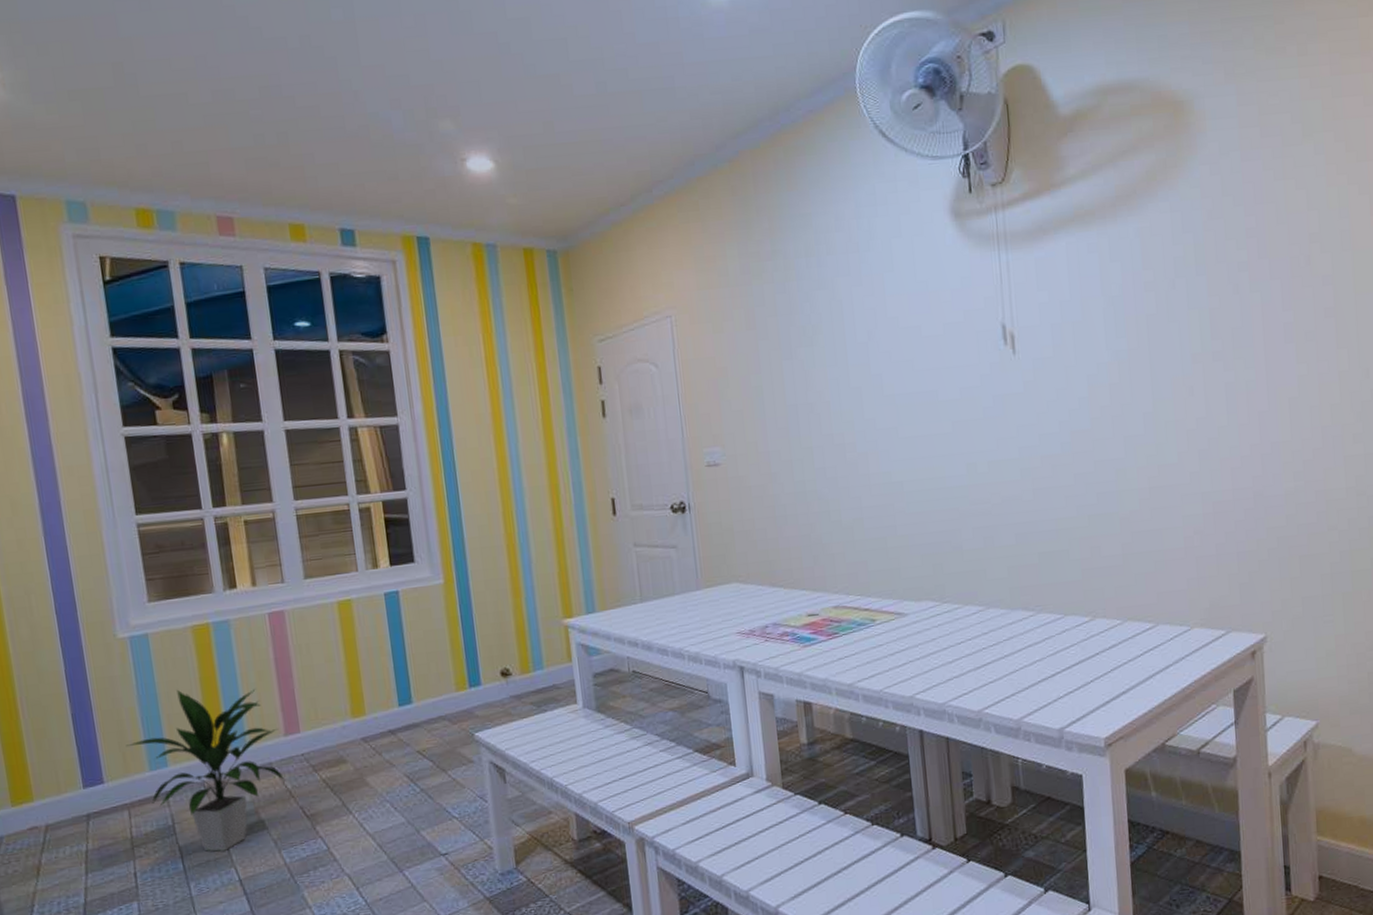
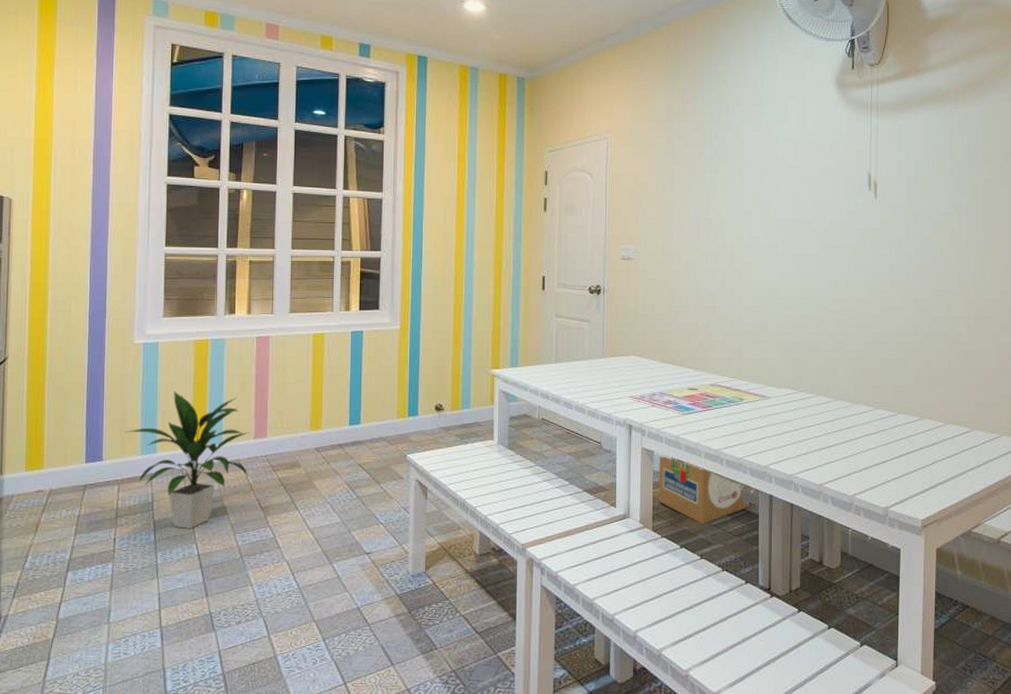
cardboard box: none [782,699,896,774] -> present [658,456,749,524]

